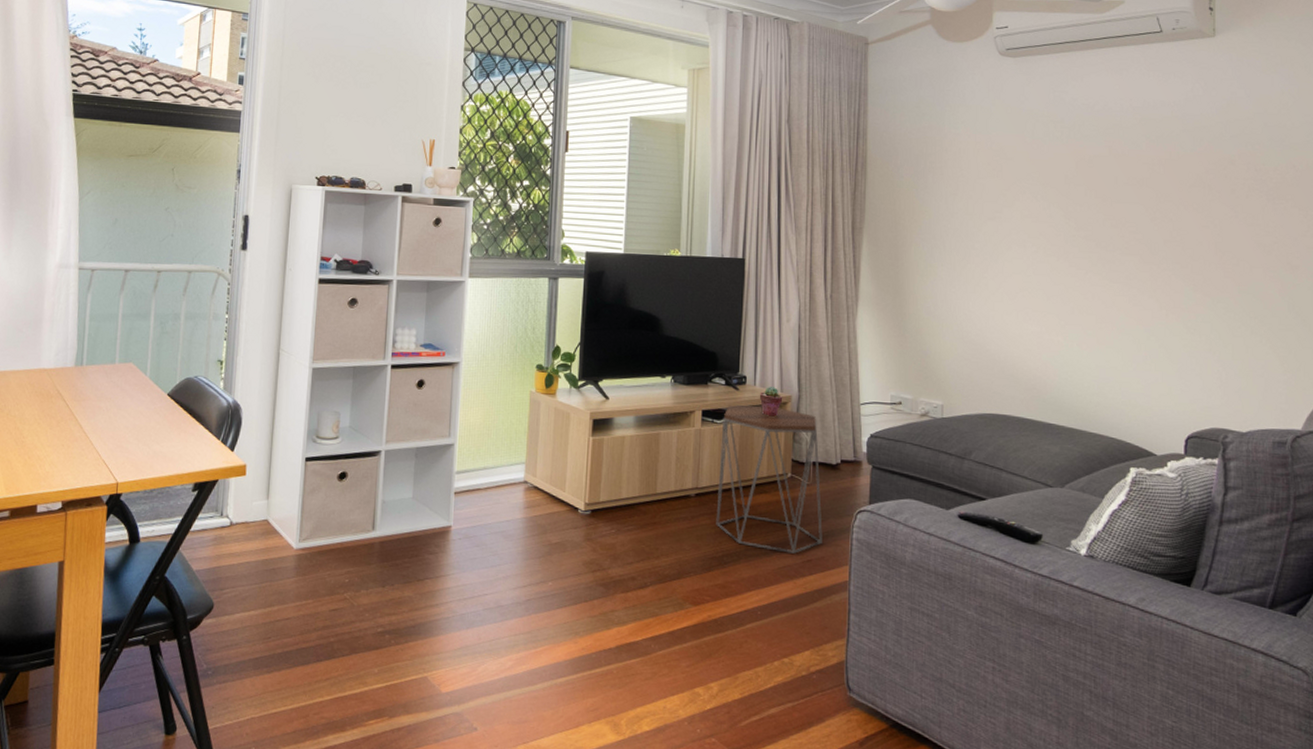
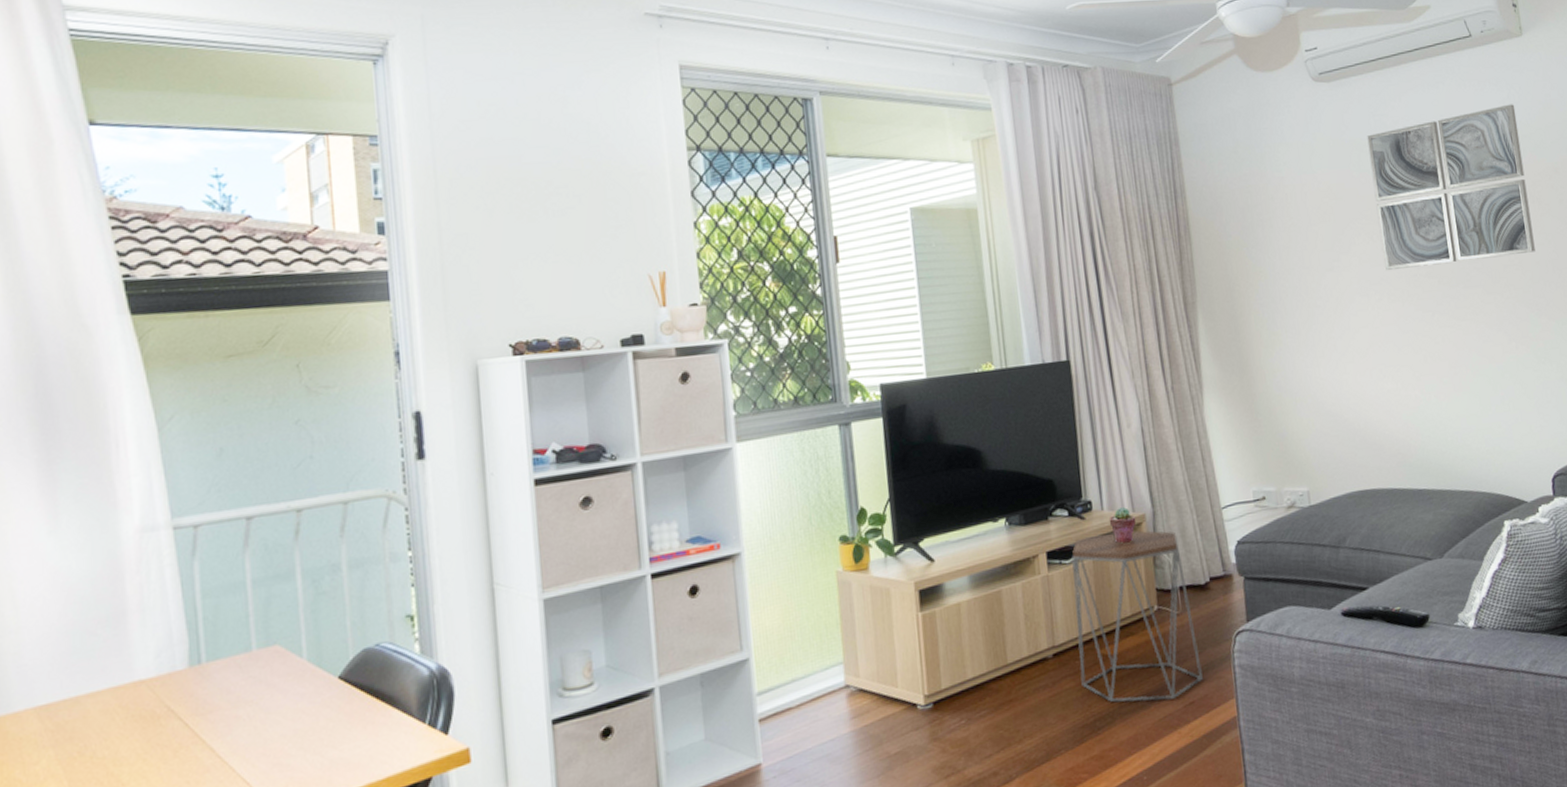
wall art: none [1044,97,1199,233] -> present [1367,104,1536,271]

